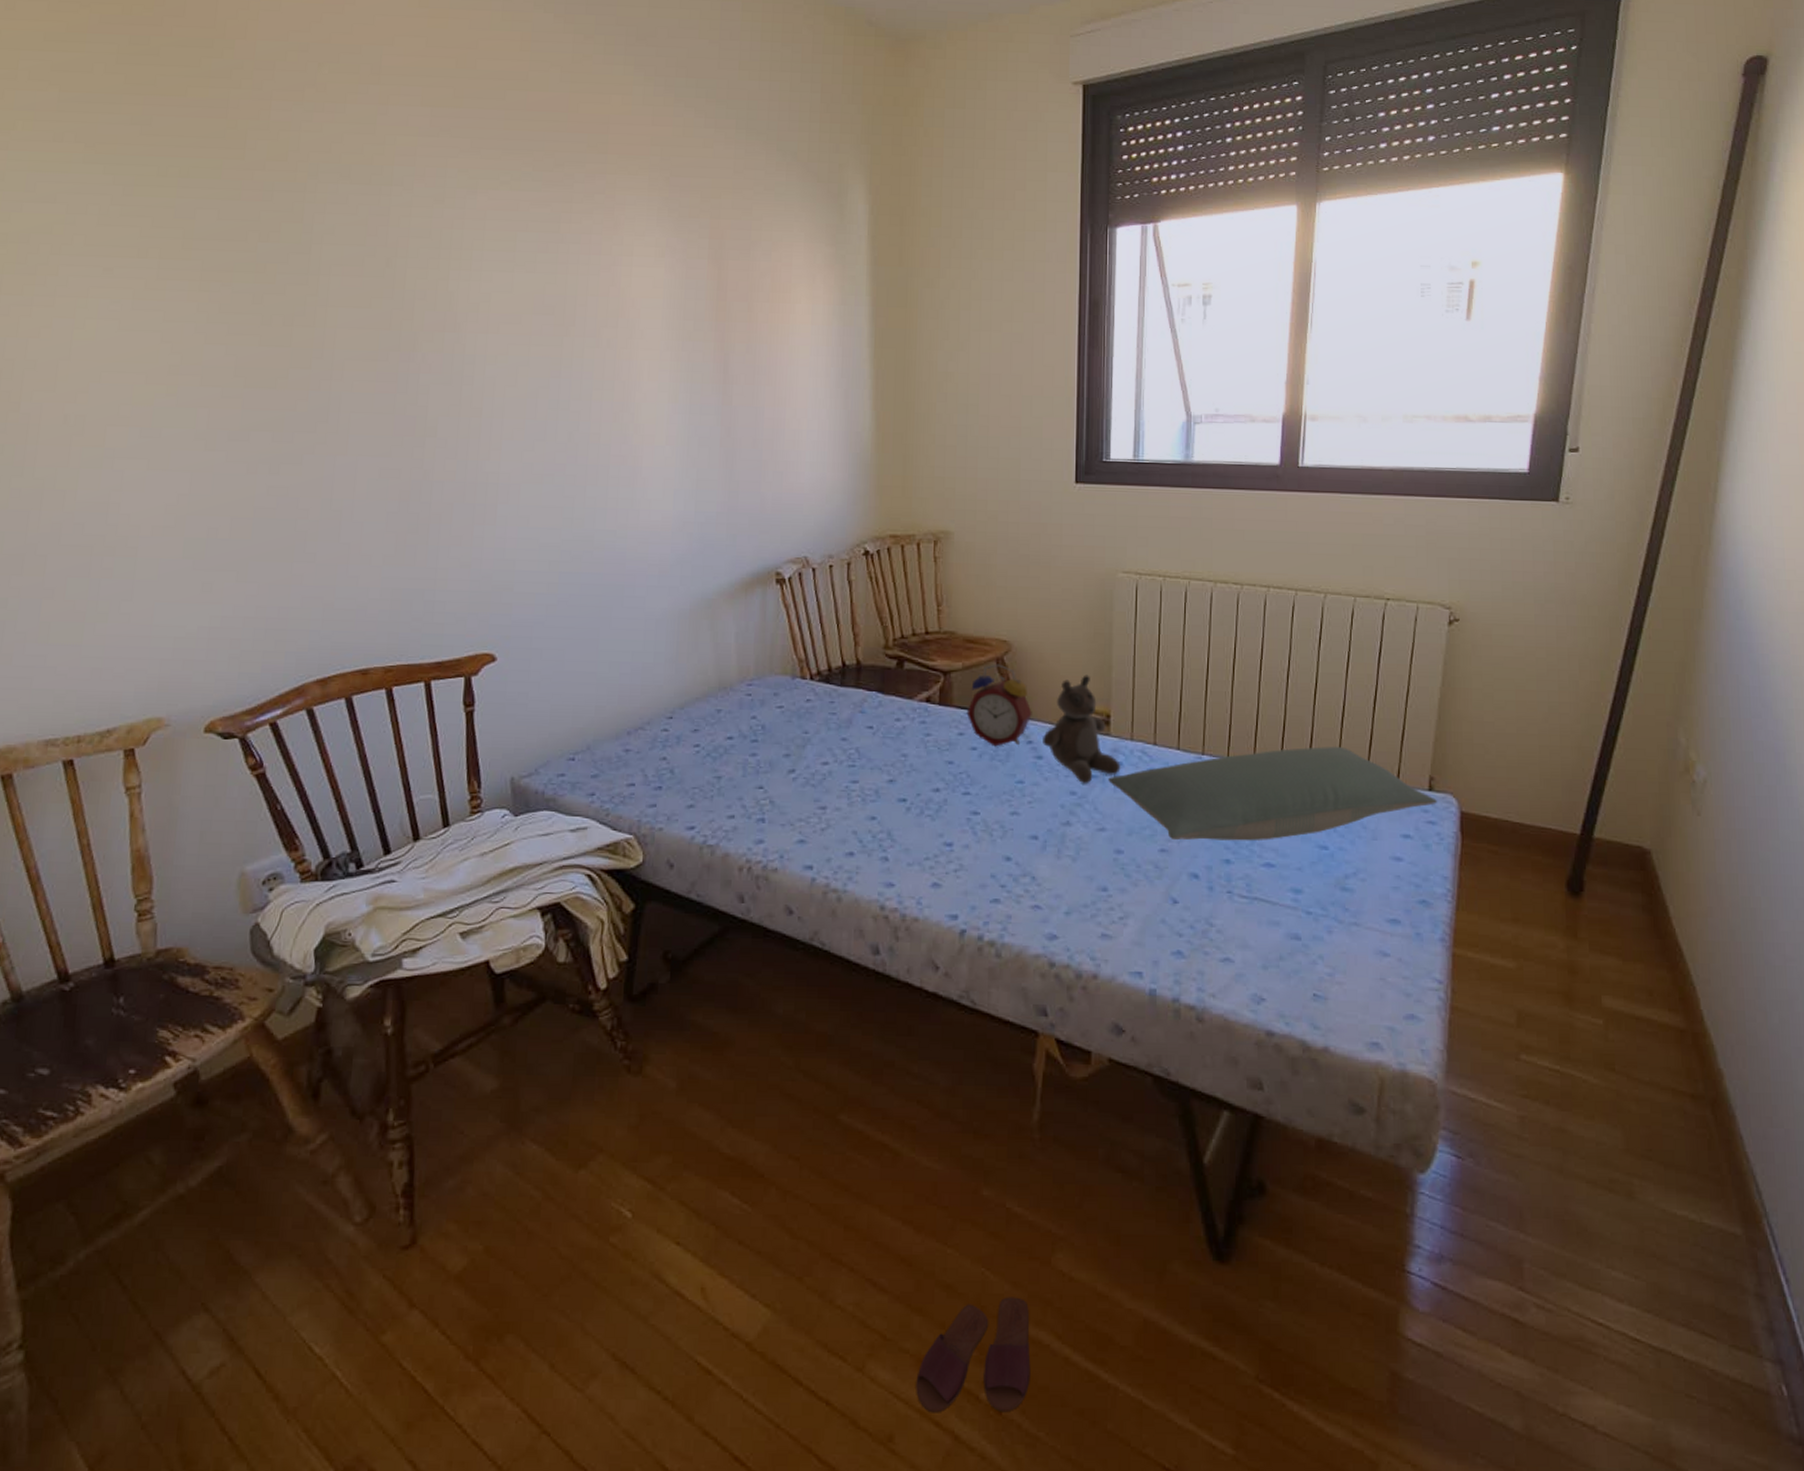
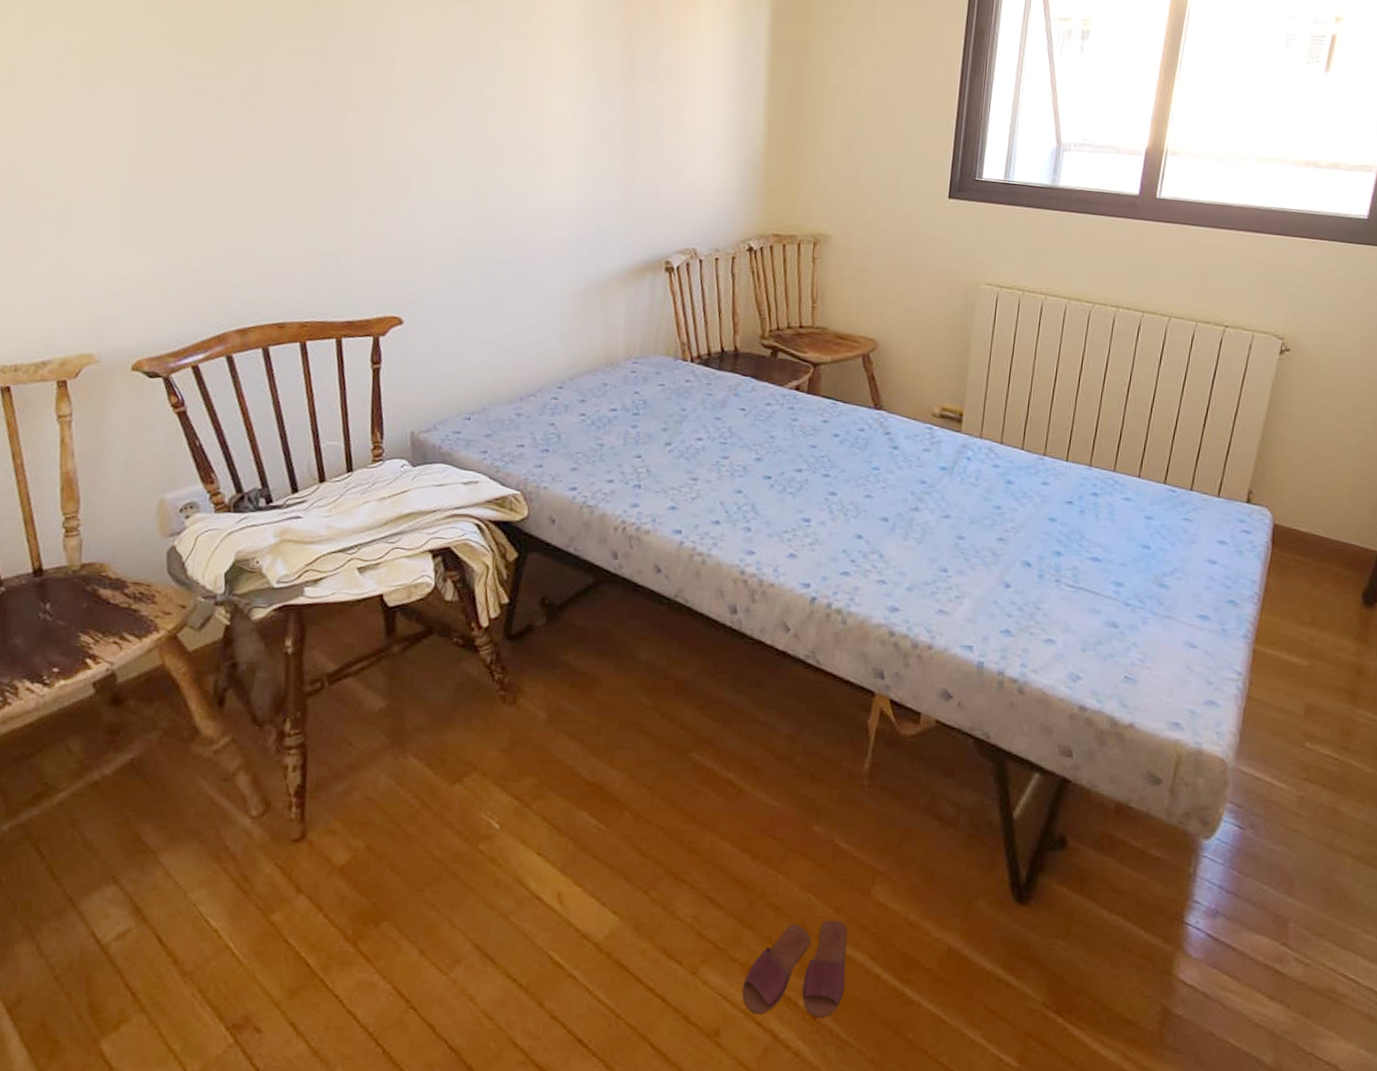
alarm clock: present [966,664,1032,747] -> none [831,360,892,435]
stuffed animal: present [1043,674,1121,784] -> none [899,375,969,475]
pillow: present [1108,746,1437,841] -> none [956,456,1253,537]

